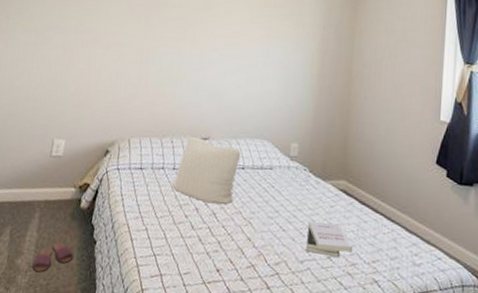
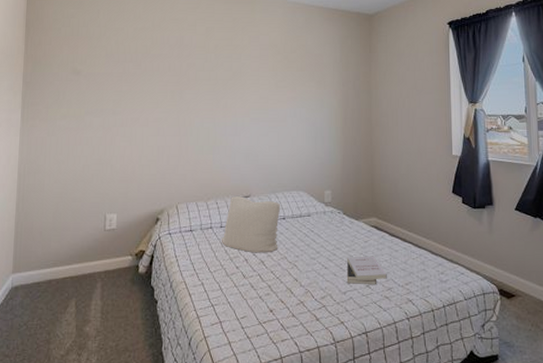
slippers: present [32,242,73,272] -> none [101,306,137,335]

